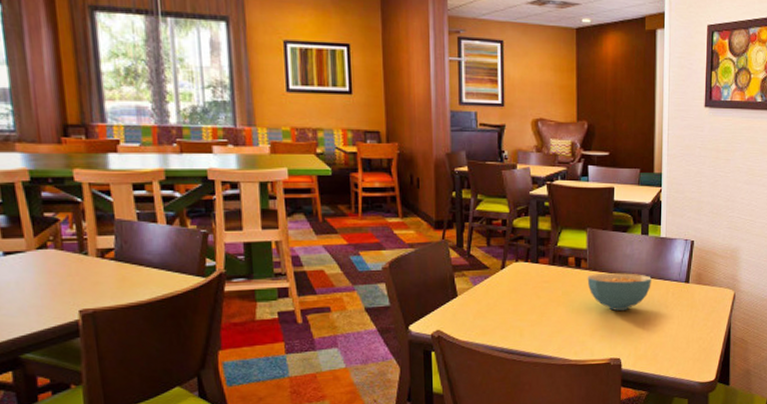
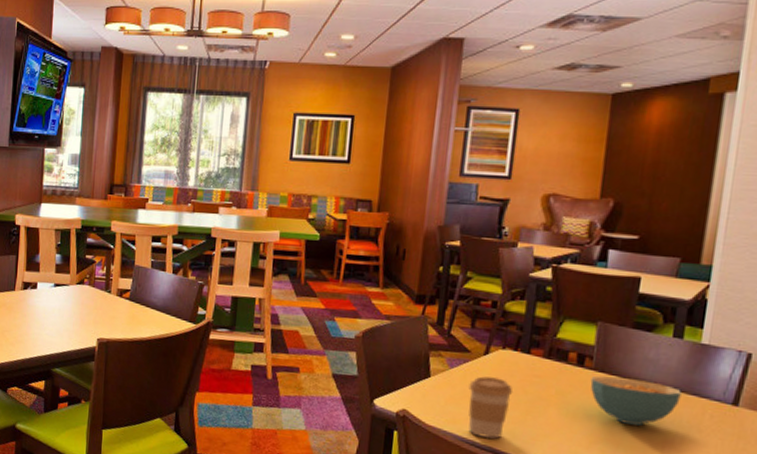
coffee cup: none [492,288,529,344] -> present [468,376,513,439]

